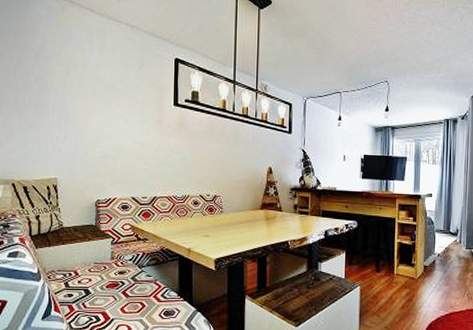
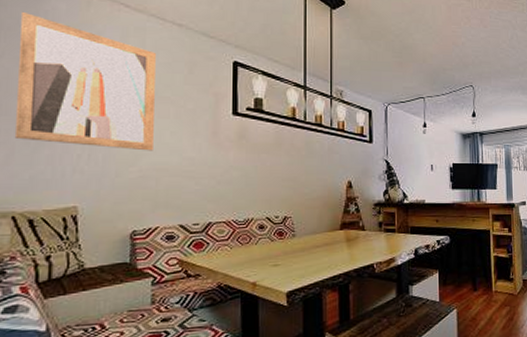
wall art: none [12,17,114,135] -> present [14,11,156,151]

